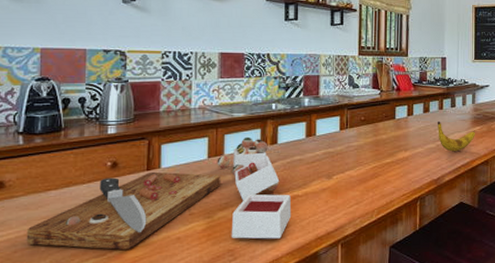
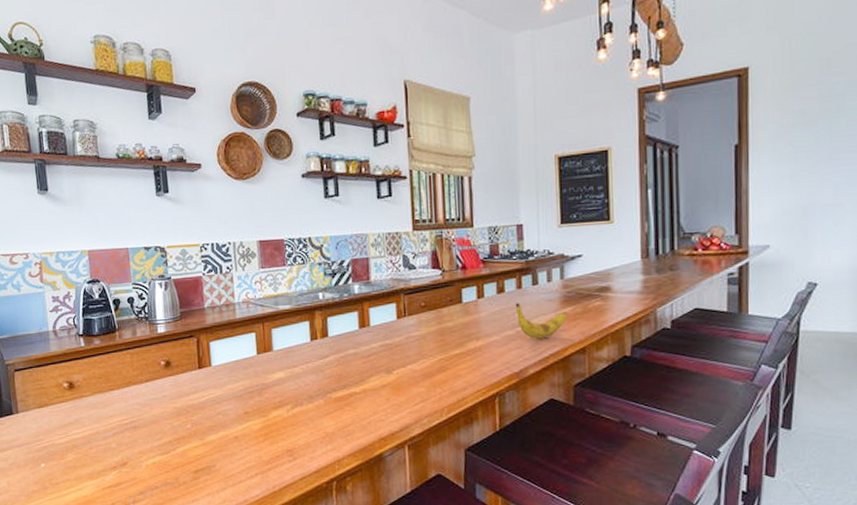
cutting board: present [26,136,292,250] -> none [98,330,350,448]

